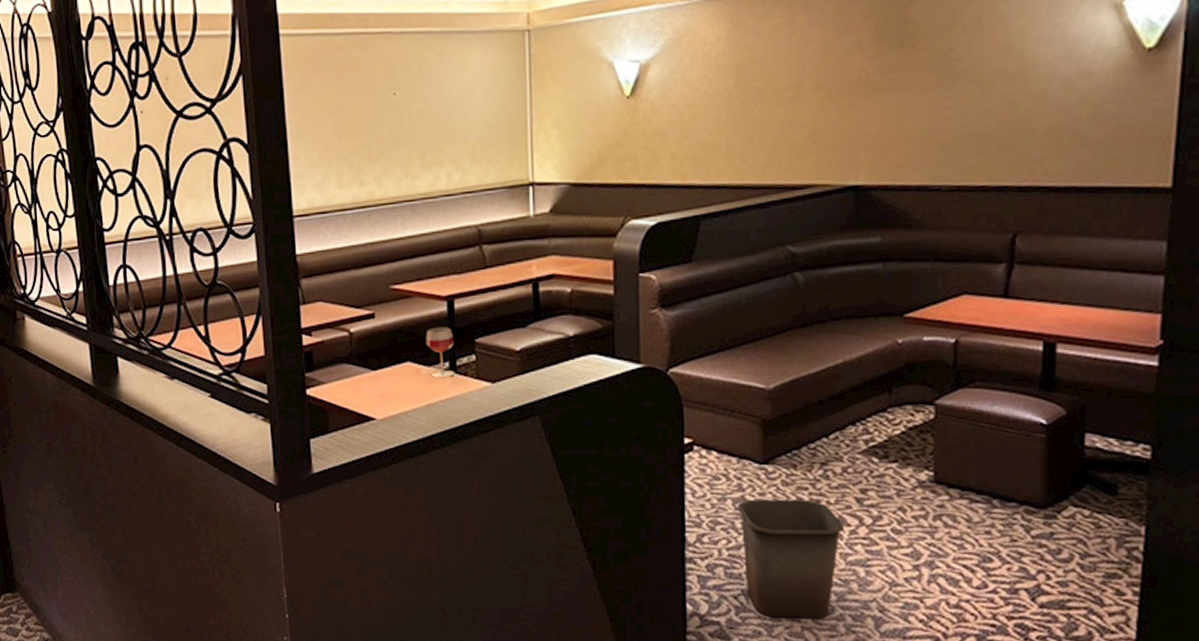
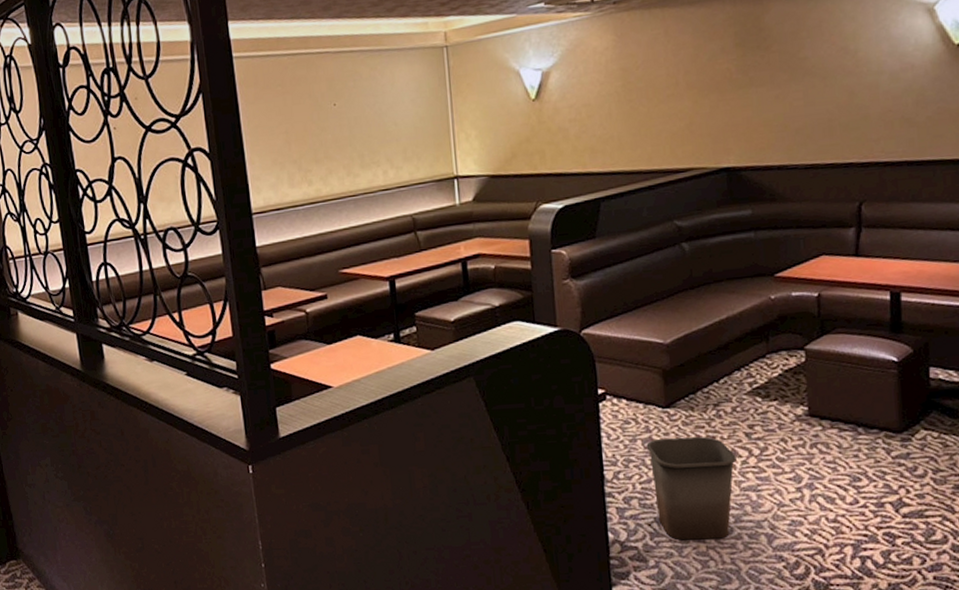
wineglass: present [425,326,455,379] -> none [372,303,400,349]

